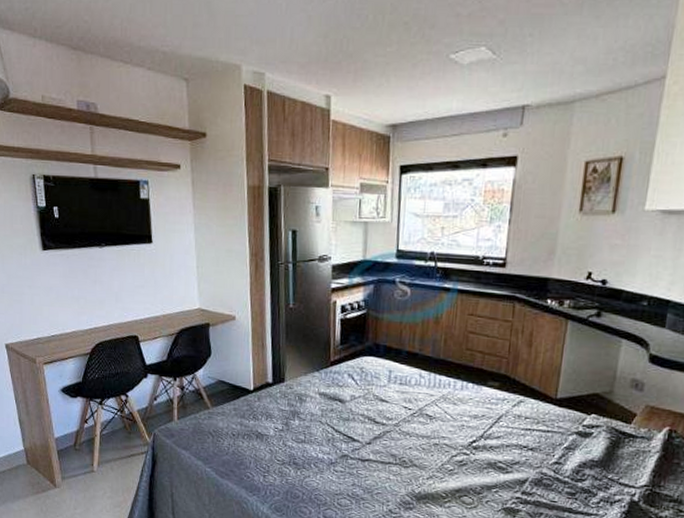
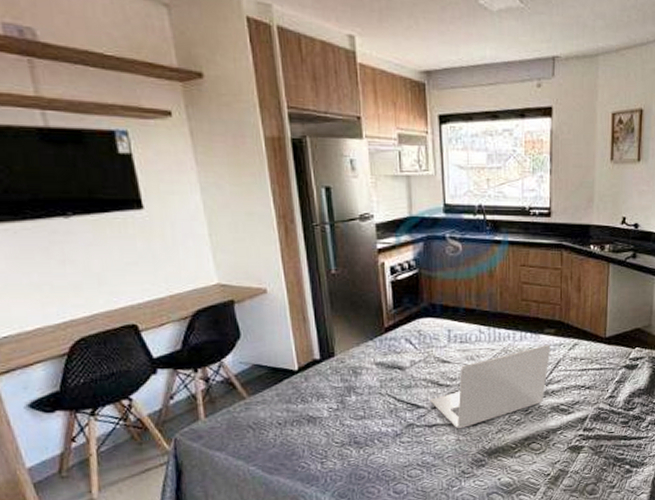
laptop: none [365,397,494,469] -> present [430,344,551,429]

